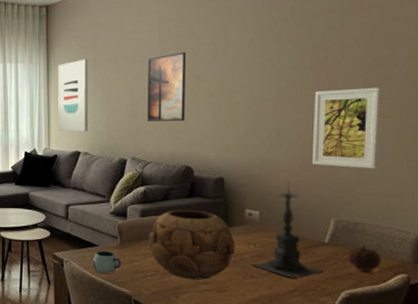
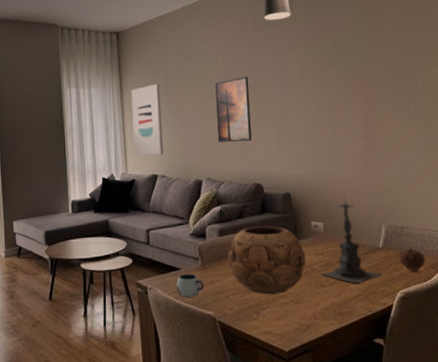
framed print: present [311,87,381,169] -> none [357,106,413,178]

